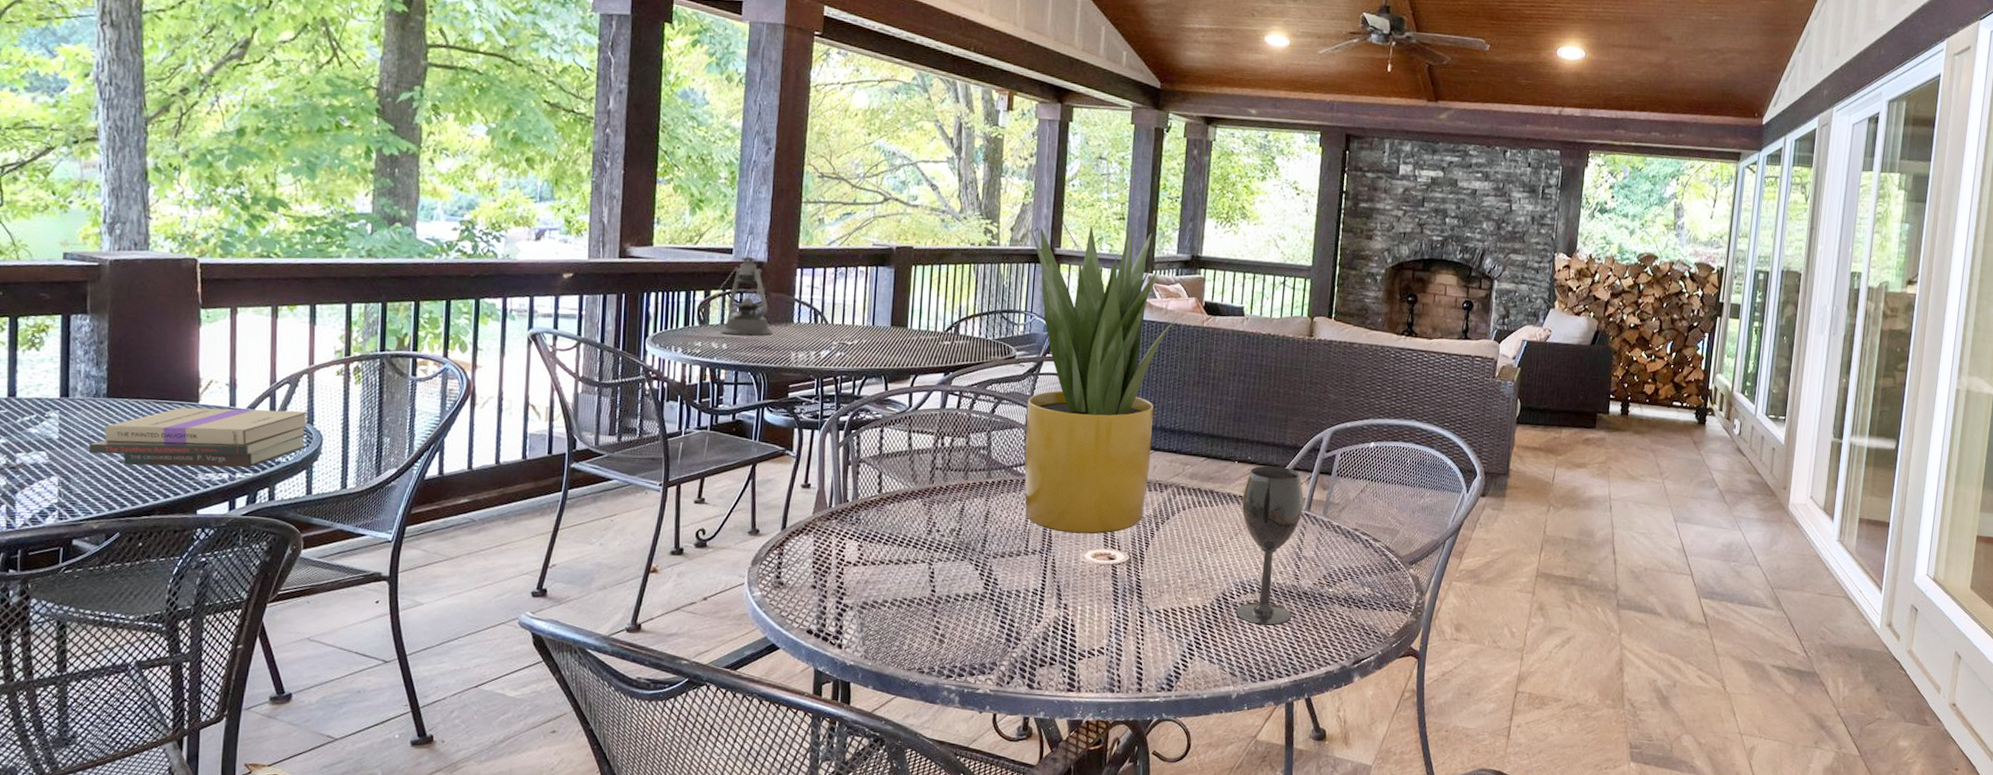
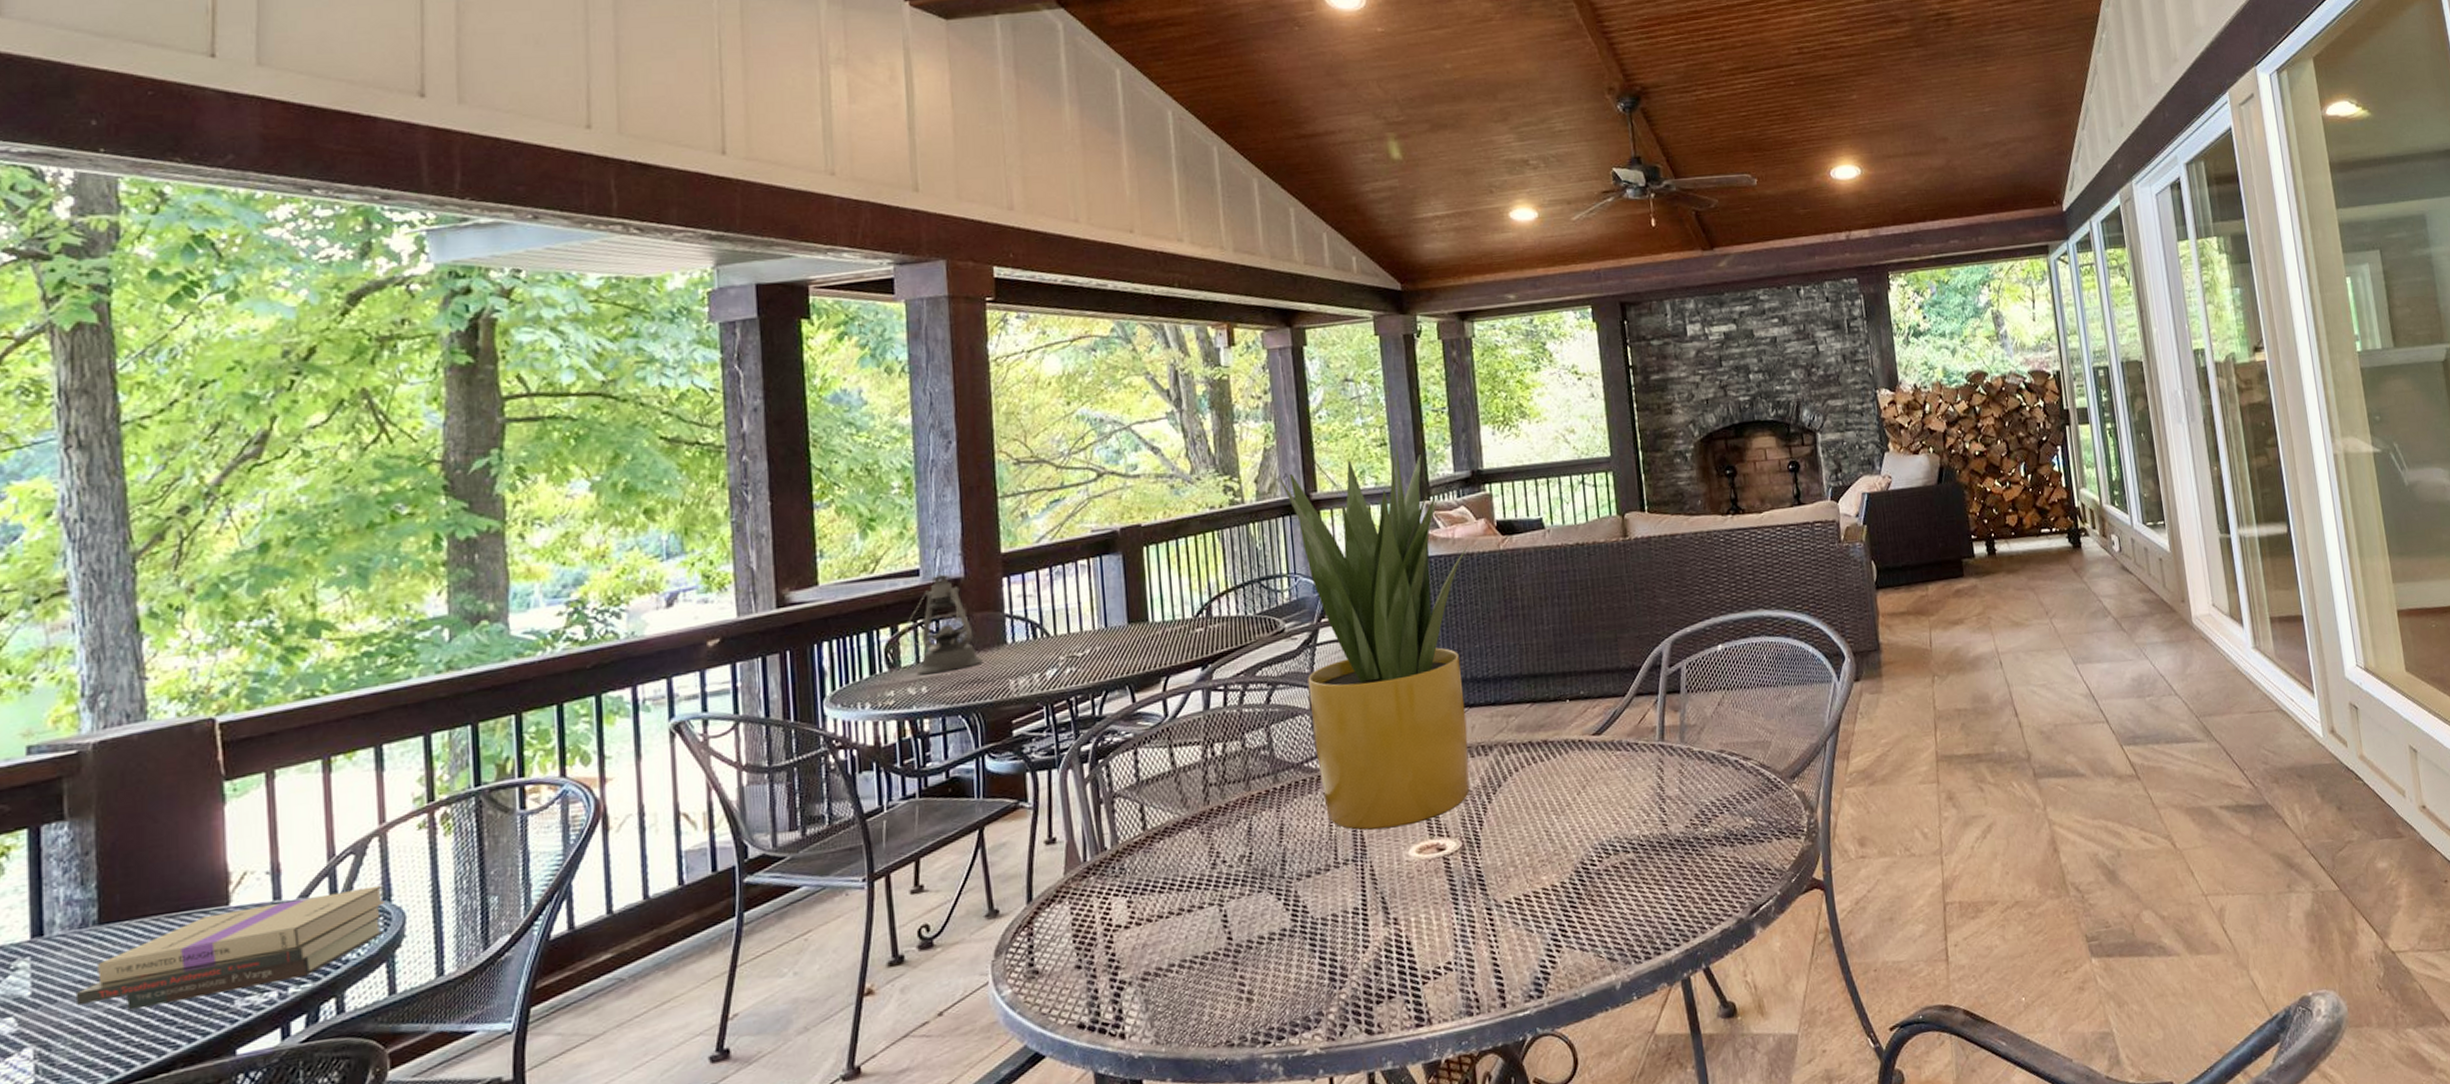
wine glass: present [1235,465,1304,626] -> none [1582,695,1668,892]

